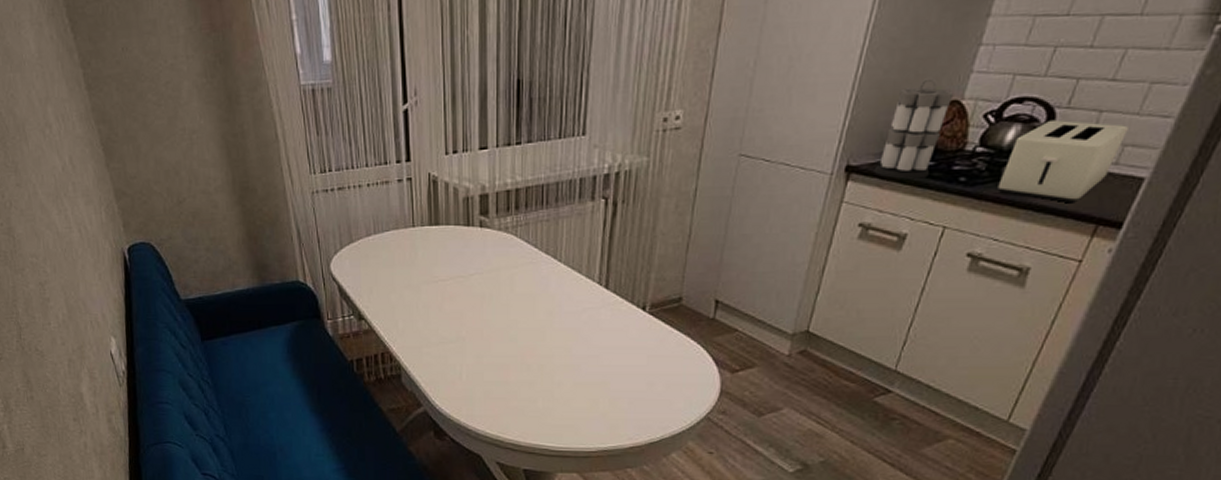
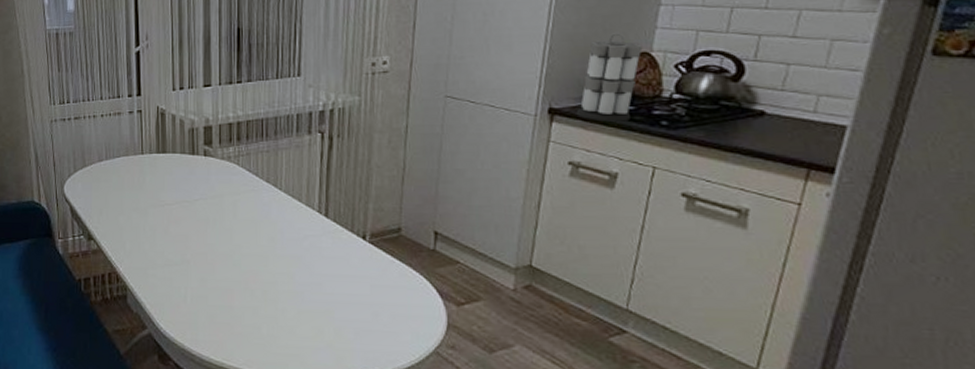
toaster: present [998,119,1128,204] -> none [700,71,819,148]

